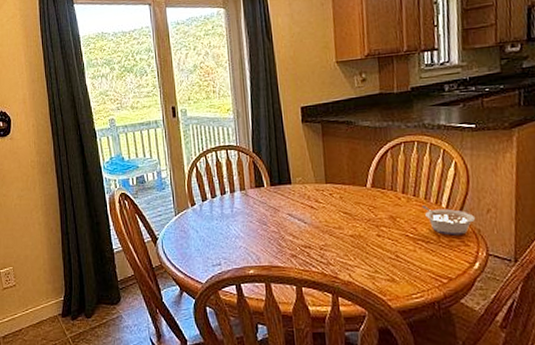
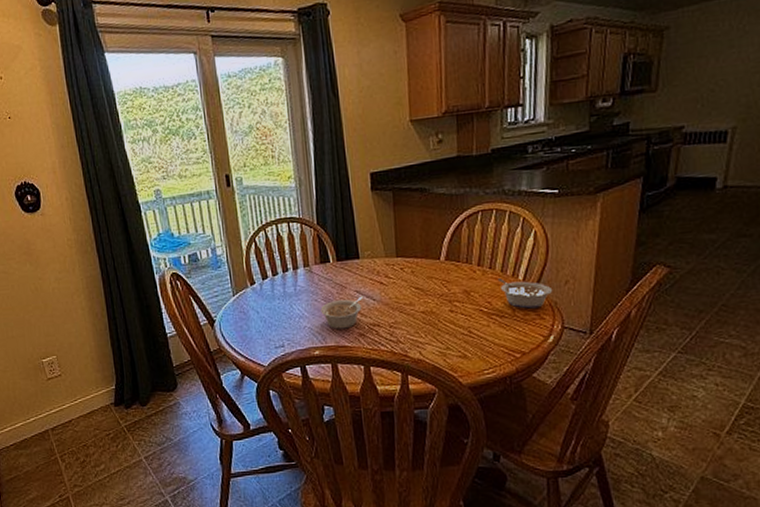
legume: none [255,219,296,250] -> present [320,296,364,329]

